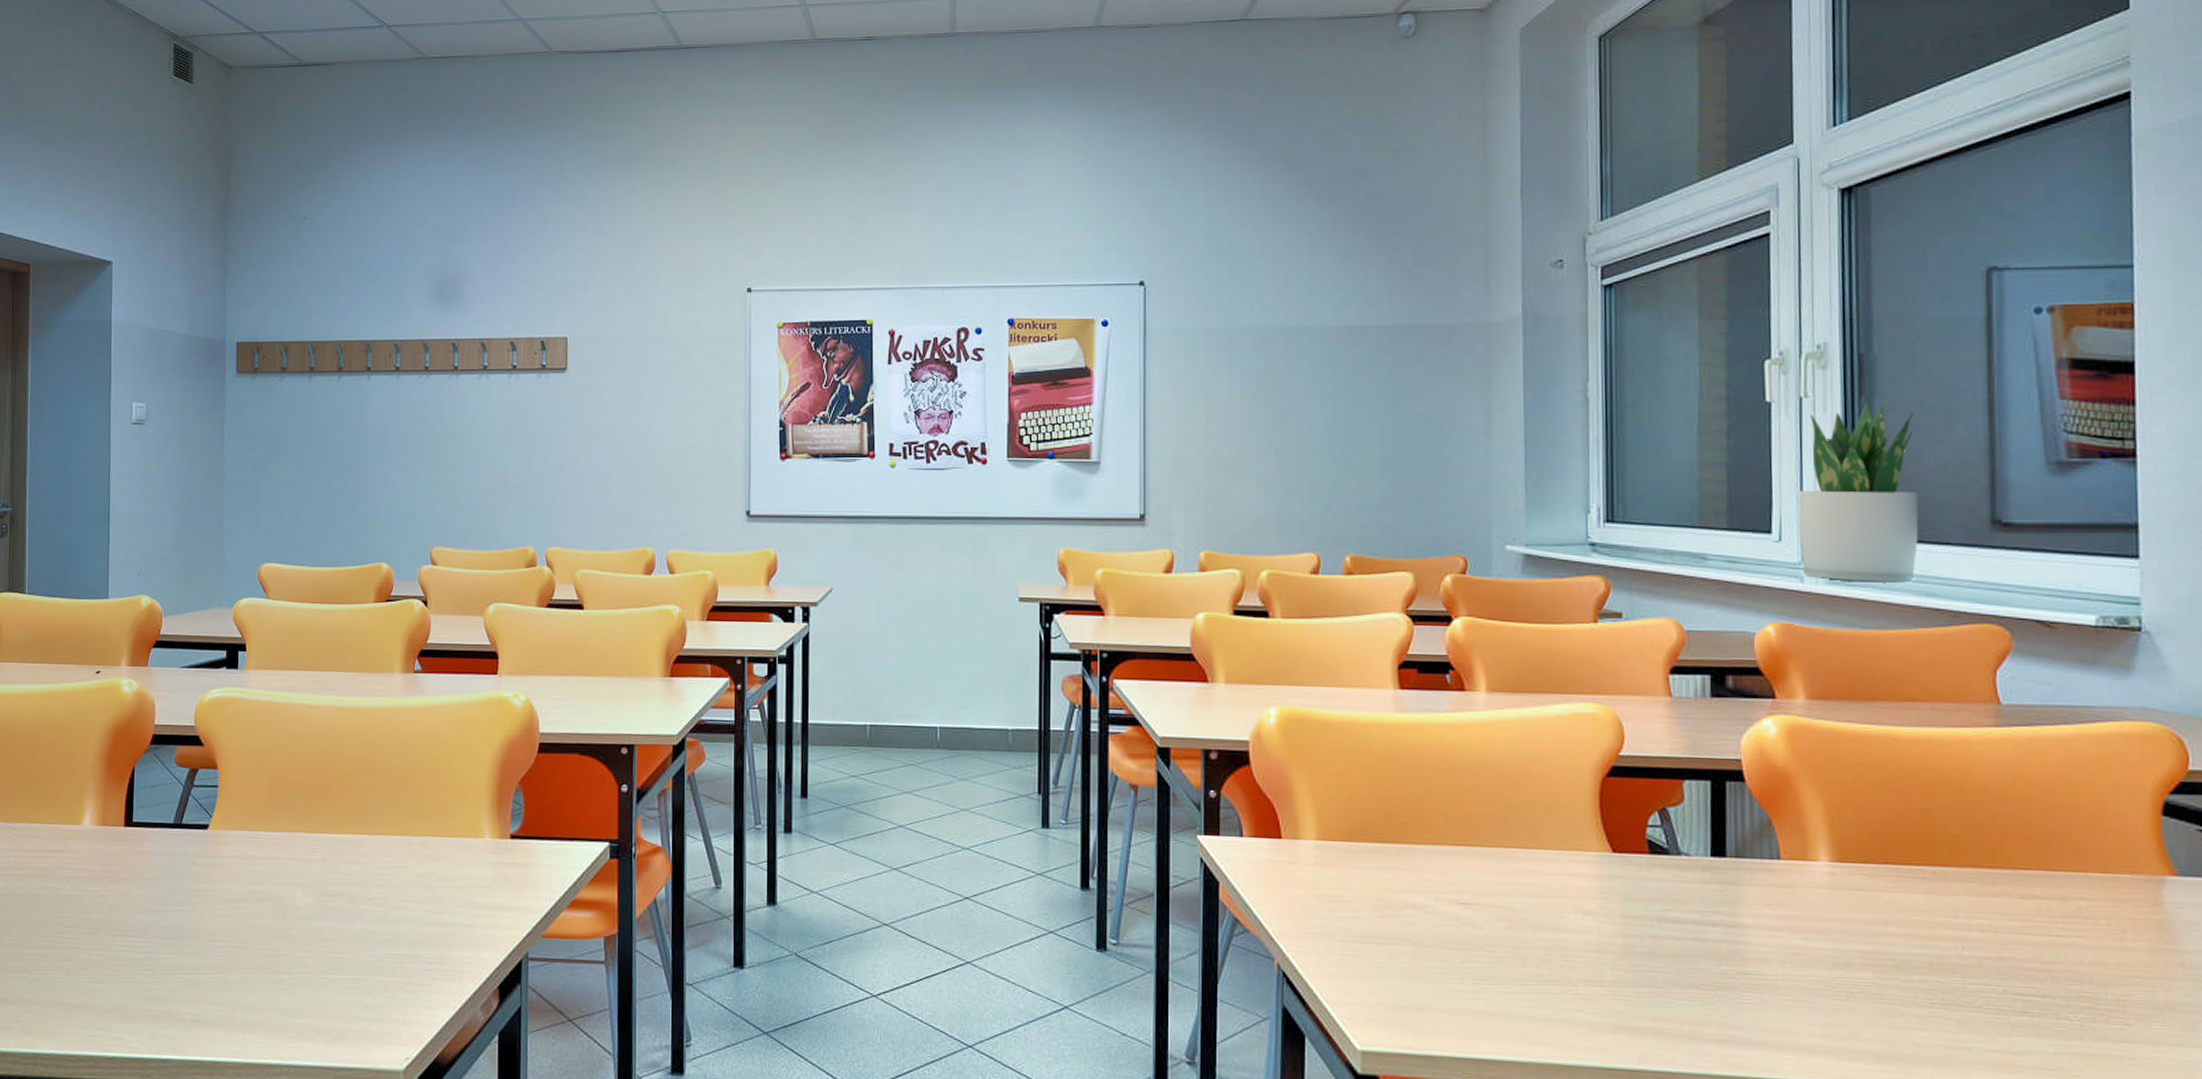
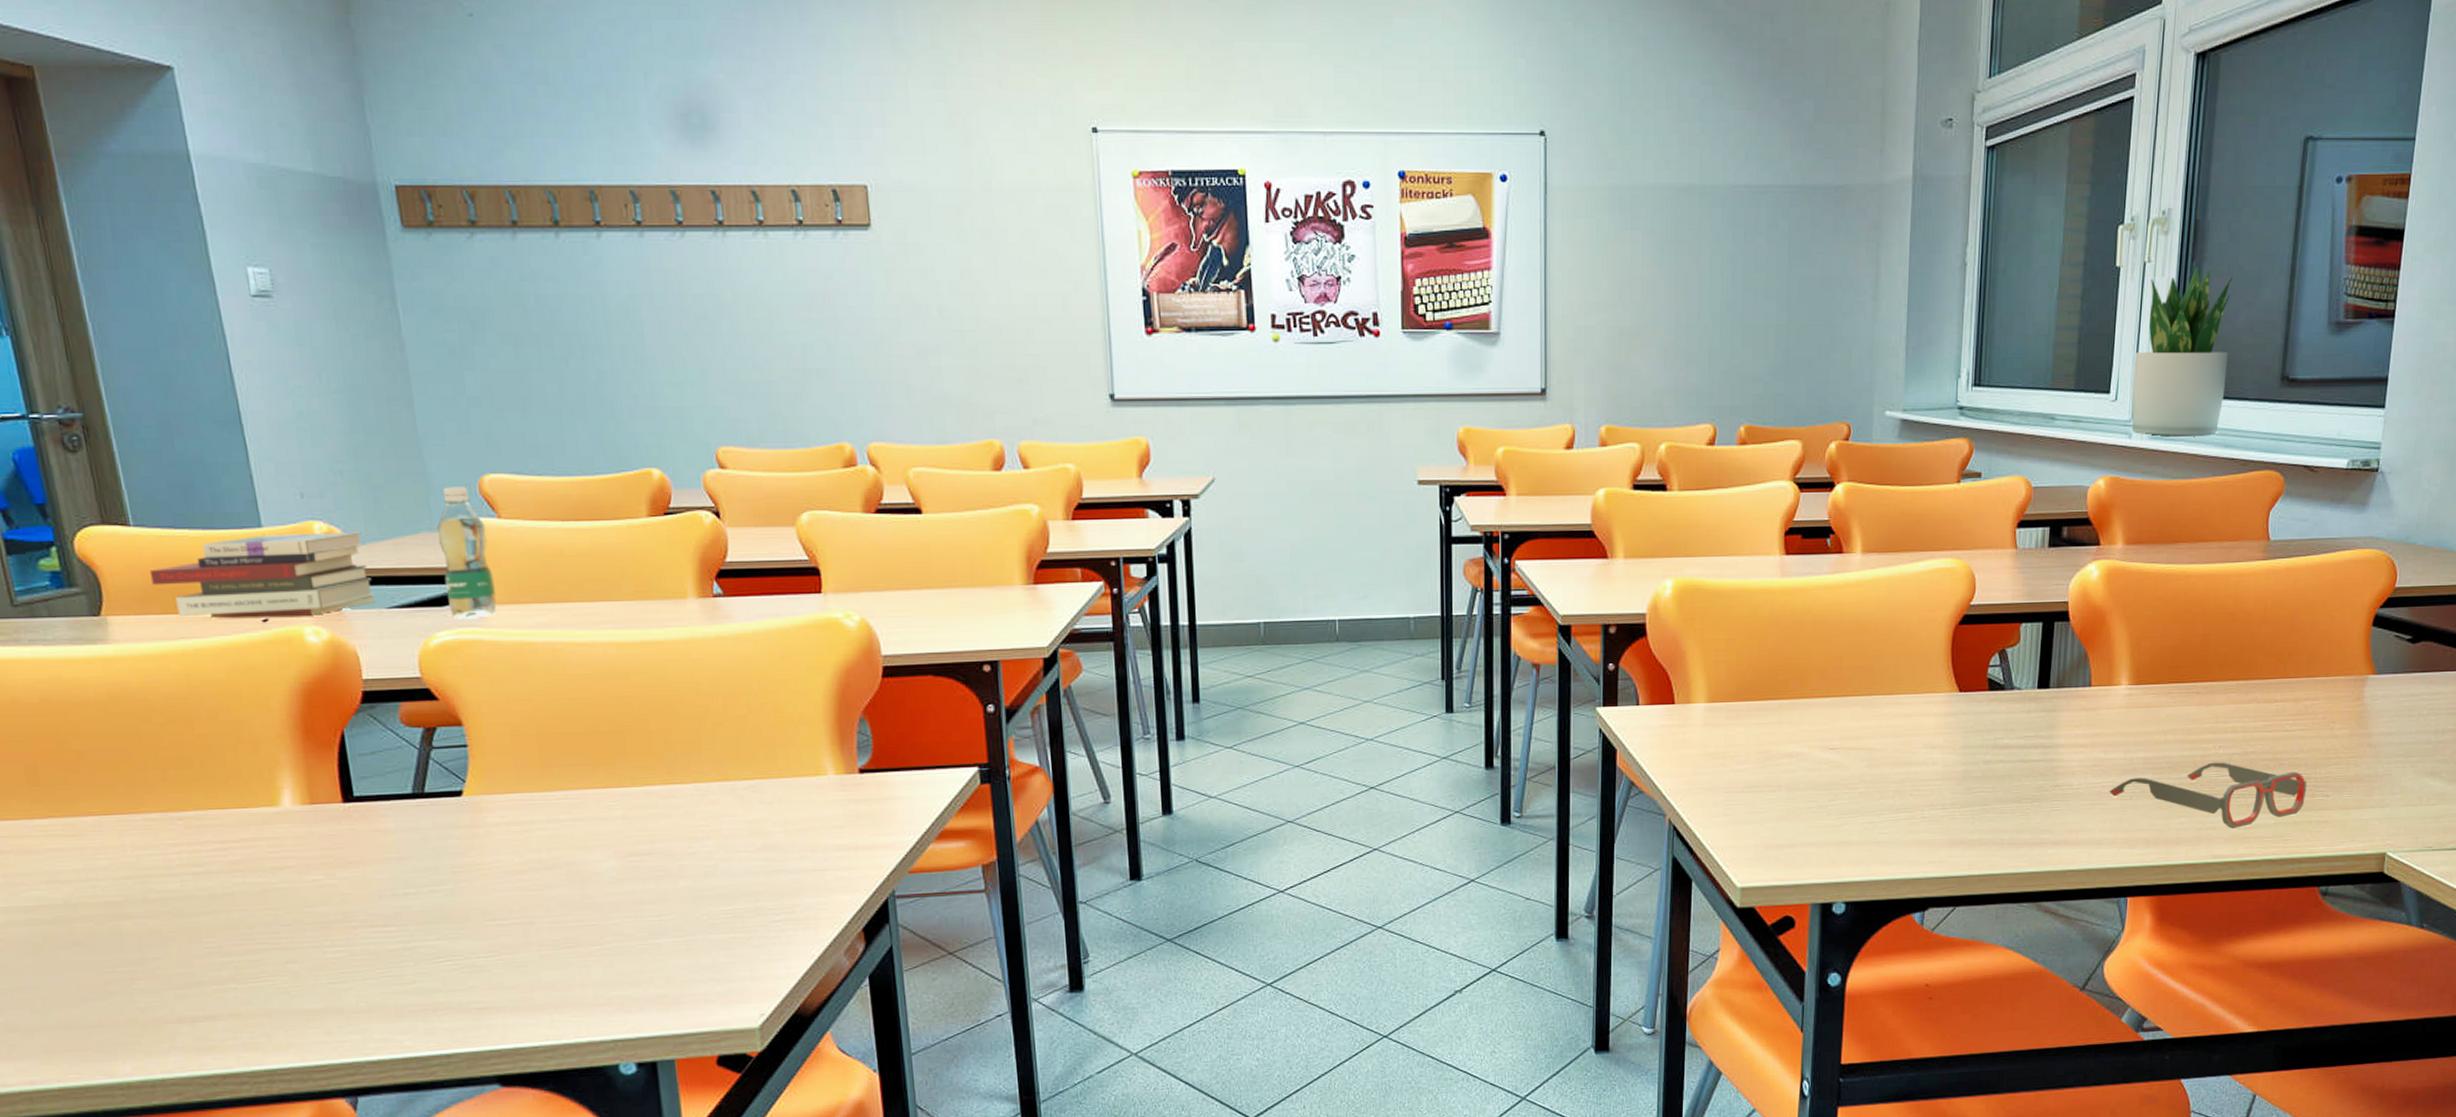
books: none [31,604,174,670] -> present [149,532,376,618]
bottle: none [222,572,257,680] -> present [437,486,497,619]
spectacles: none [1816,965,2096,1053] -> present [2109,762,2307,829]

